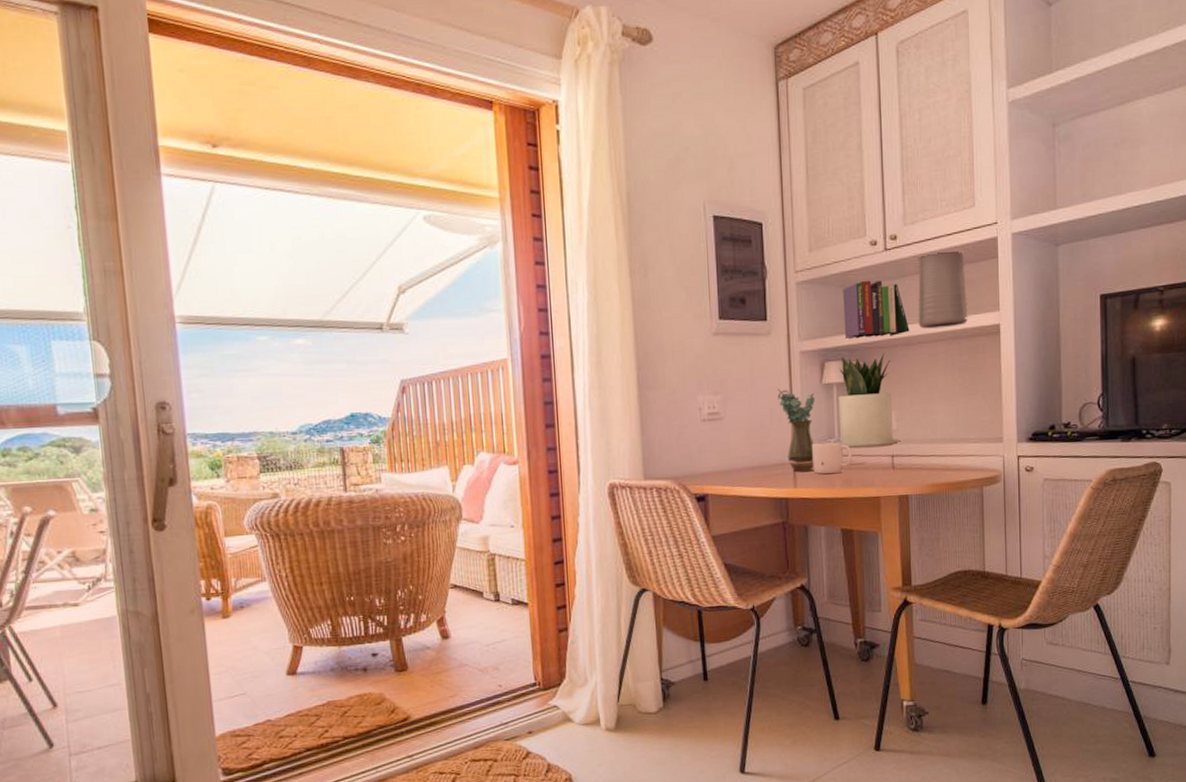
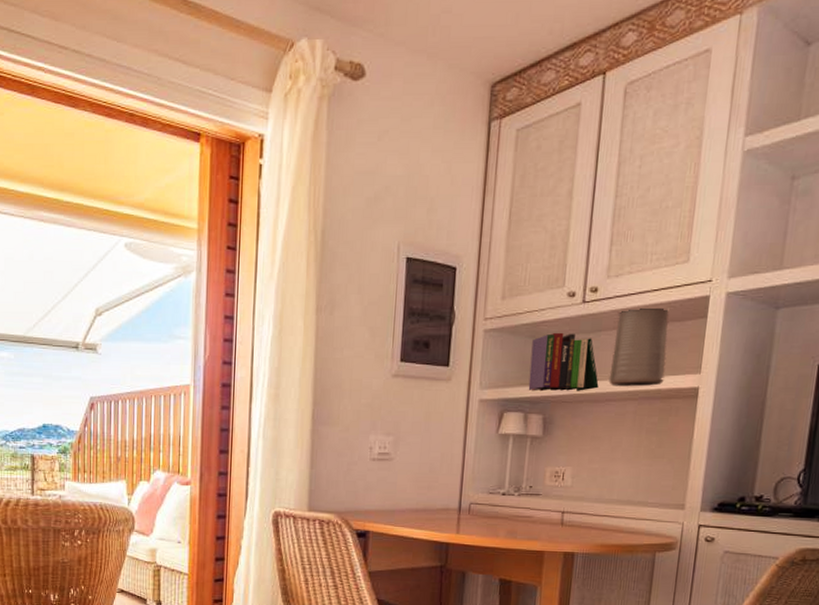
vase: present [777,389,816,473] -> none [450,435,490,520]
mug: present [811,442,853,475] -> none [478,492,521,524]
planter: present [836,353,899,449] -> none [505,408,572,502]

